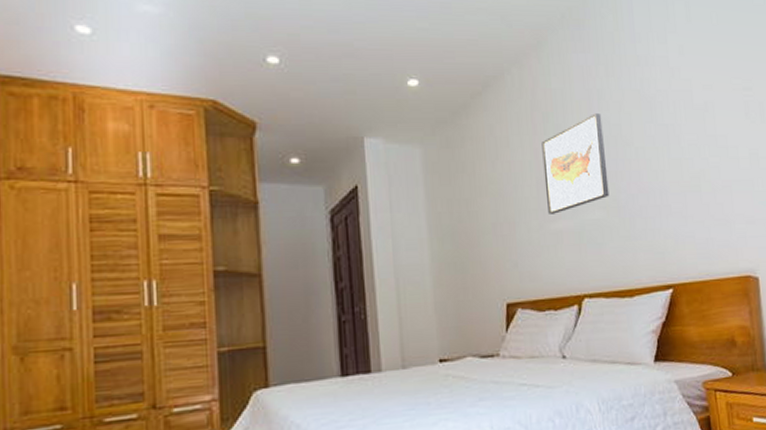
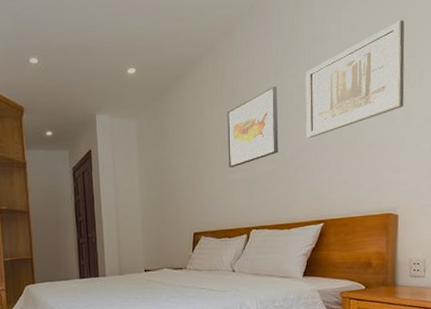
wall art: none [633,46,748,180] -> present [305,20,405,139]

